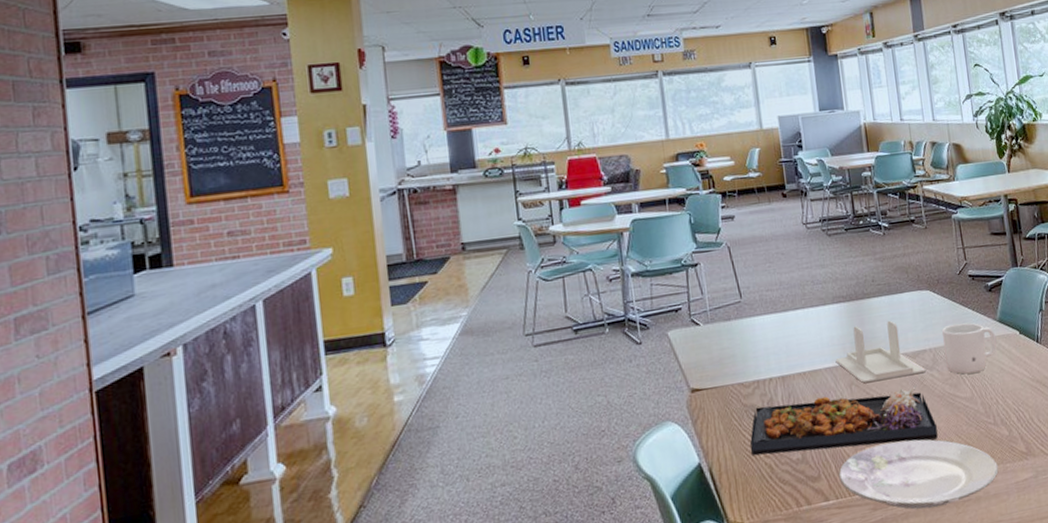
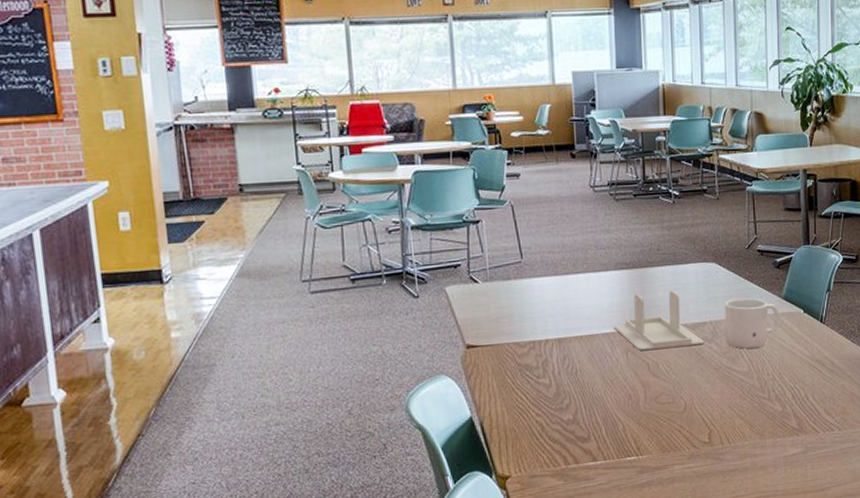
food tray: present [750,384,938,456] -> none [523,355,710,414]
plate: present [838,439,999,510] -> none [608,408,769,475]

